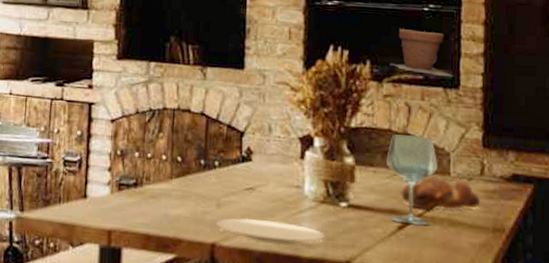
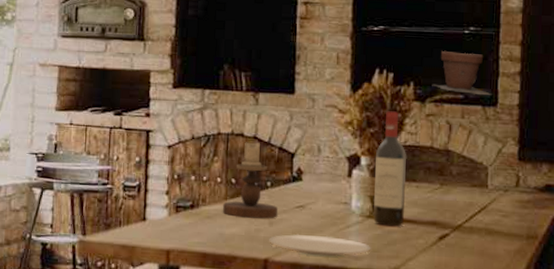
candlestick: none [167,118,227,200] -> present [222,142,279,219]
wine bottle: none [327,90,364,214] -> present [372,111,407,227]
wine glass: present [386,134,437,226] -> none [428,151,476,236]
bread loaf: present [401,177,481,210] -> none [442,190,516,220]

